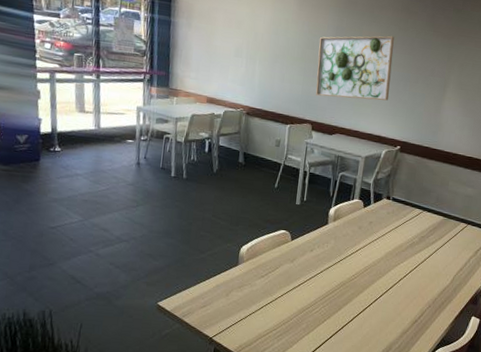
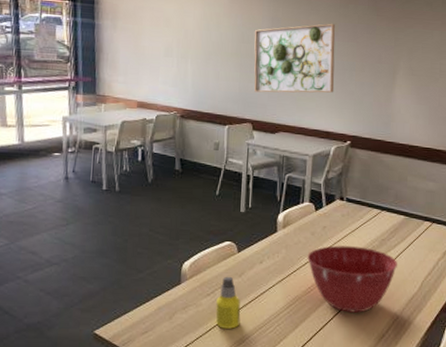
bottle: none [268,261,291,308] -> present [215,276,241,329]
mixing bowl: none [353,239,434,300] -> present [307,244,397,313]

